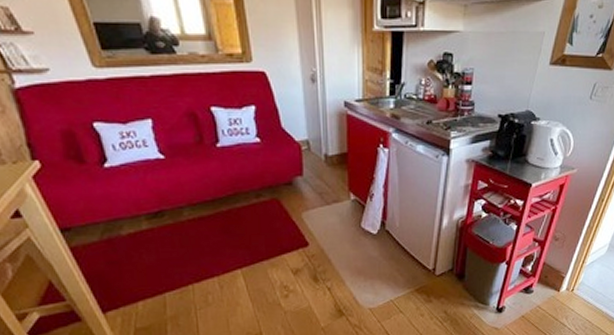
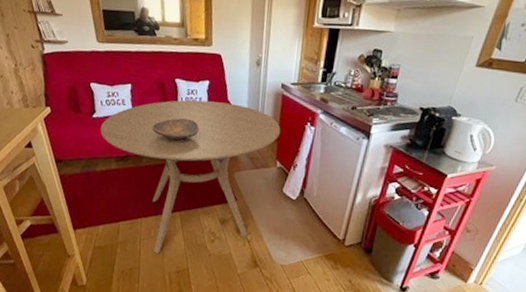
dining table: none [118,131,350,323] -> present [101,100,281,254]
decorative bowl: none [188,156,251,185] -> present [152,118,200,142]

